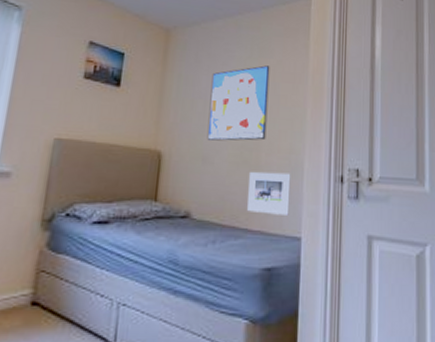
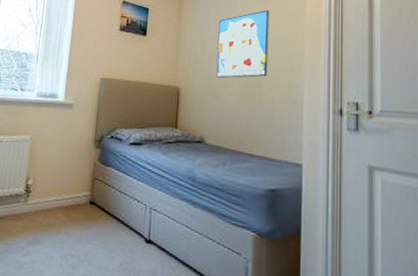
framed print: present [247,171,291,215] -> none [252,104,291,144]

